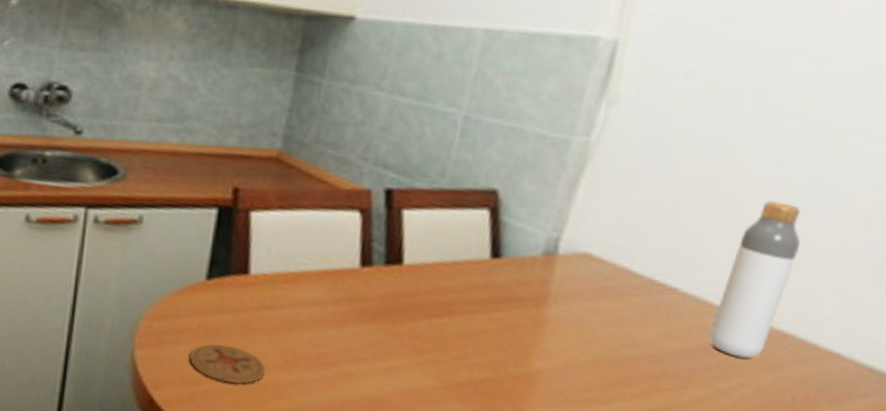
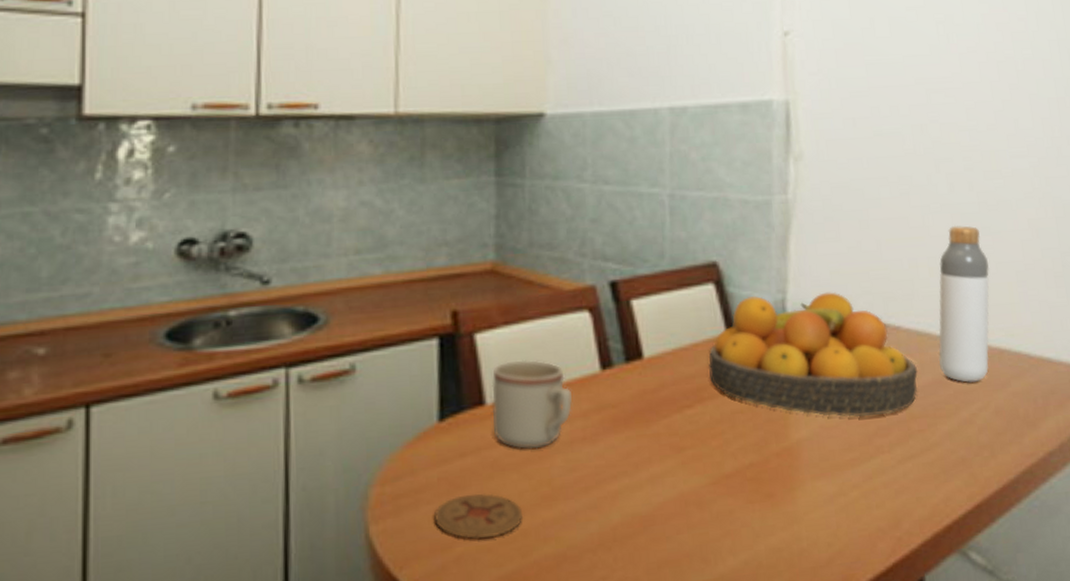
mug: none [252,241,329,322] -> present [492,359,572,450]
fruit bowl: none [463,228,684,368] -> present [709,292,918,418]

